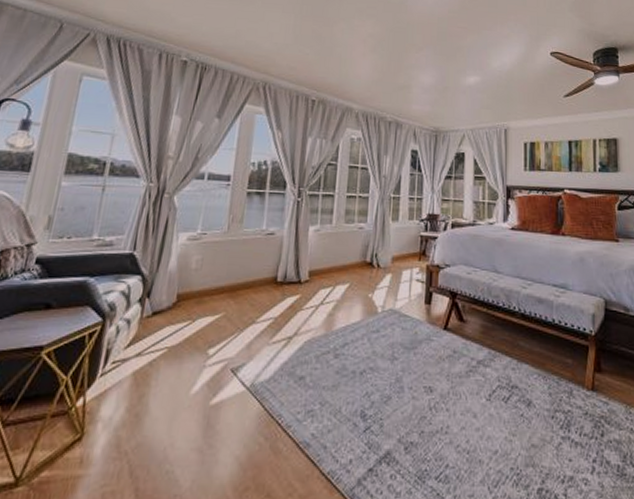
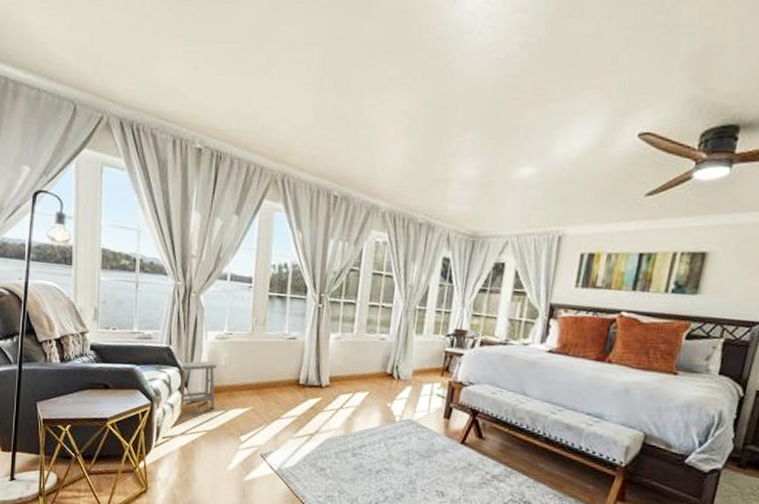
footstool: none [139,265,187,321] -> present [180,361,217,410]

